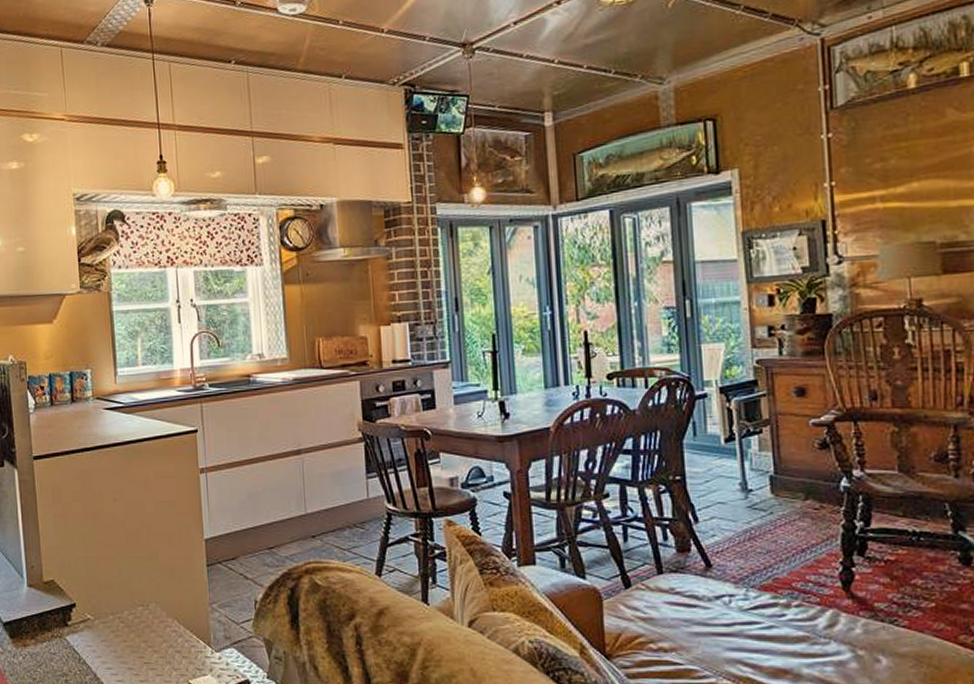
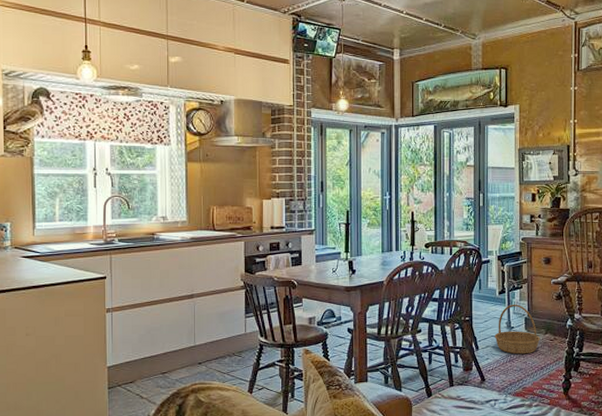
basket: none [722,456,797,530] -> present [494,304,540,355]

